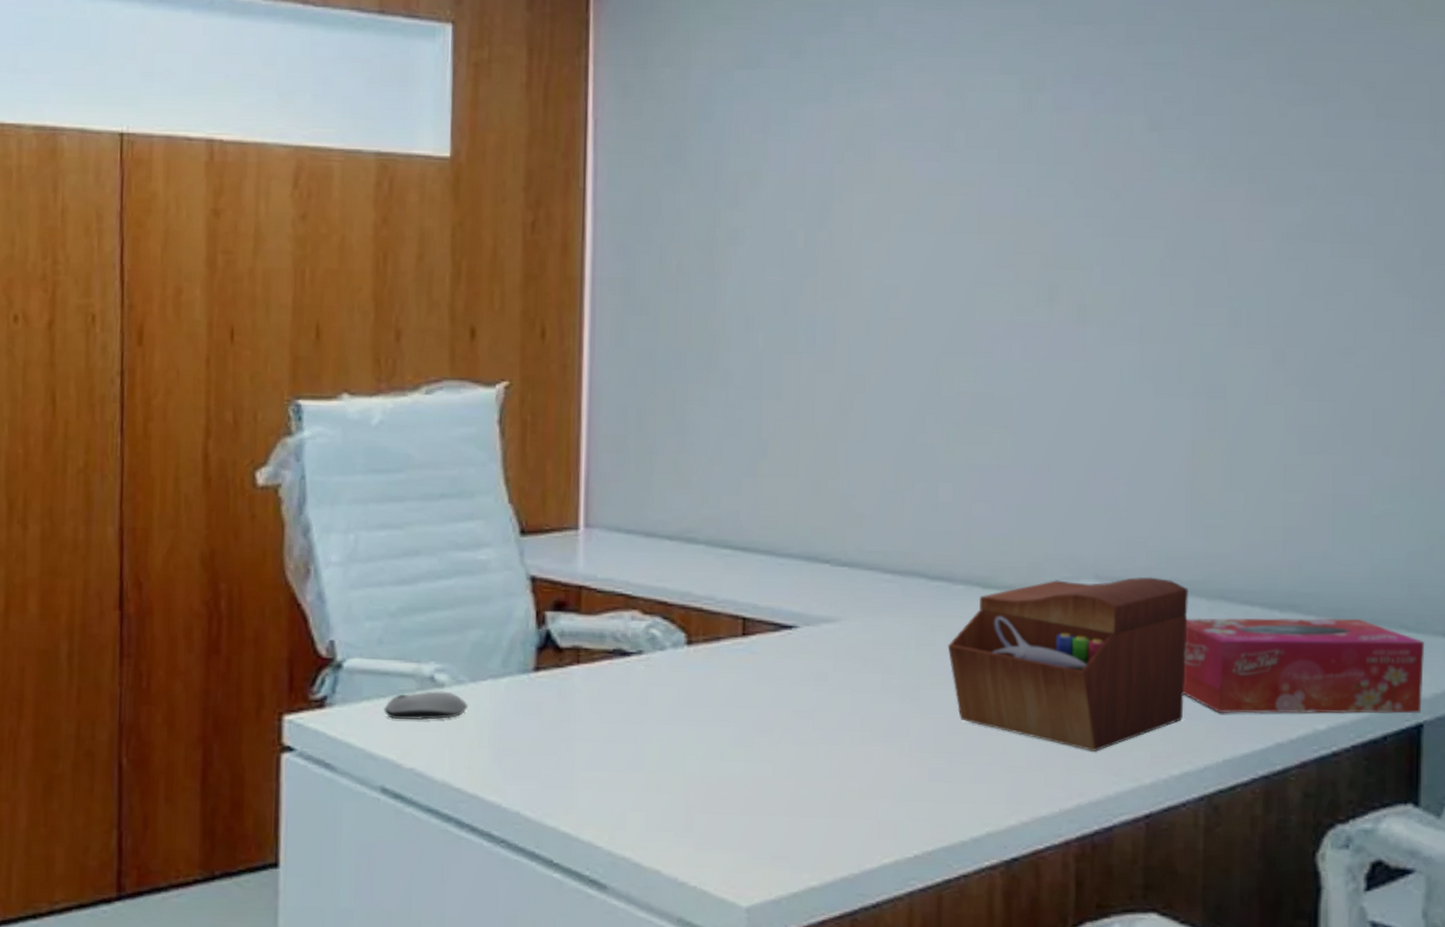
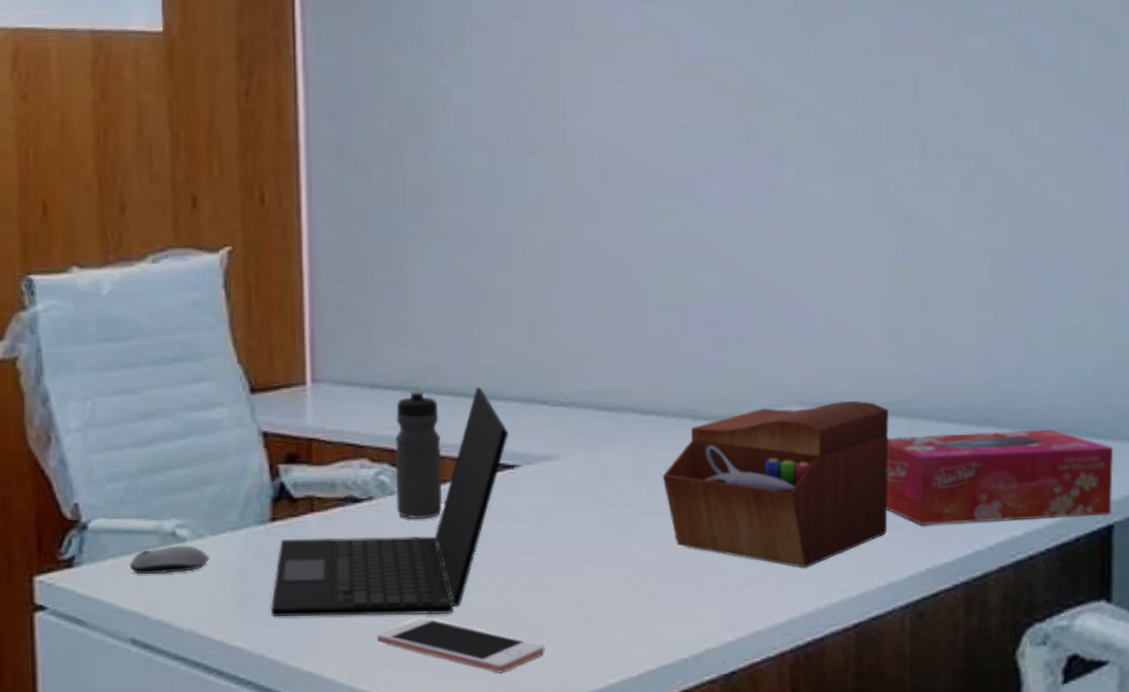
laptop: none [530,541,789,780] -> present [271,386,509,617]
cell phone: none [640,782,816,845] -> present [377,617,545,673]
water bottle: none [666,541,716,677] -> present [394,390,442,520]

